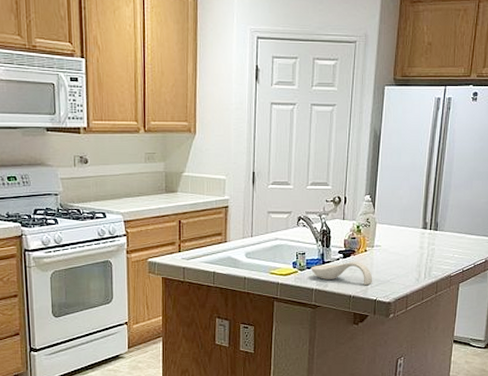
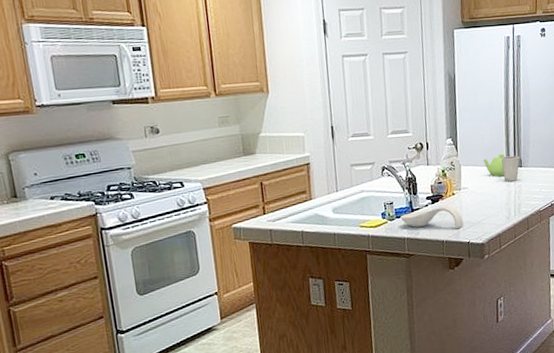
teapot: none [399,215,421,238] -> present [483,153,505,177]
dixie cup: none [417,218,437,244] -> present [501,155,520,182]

